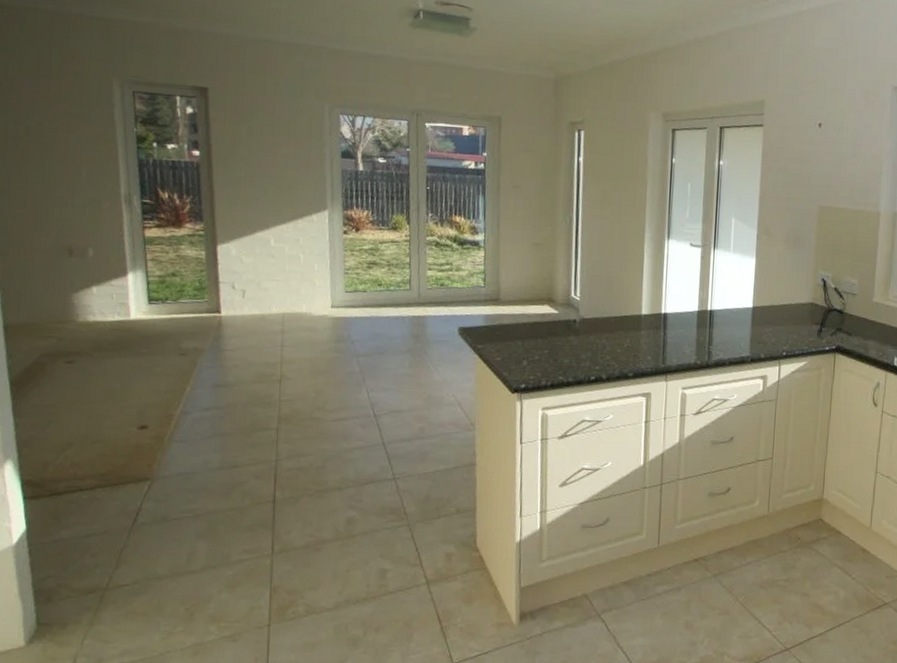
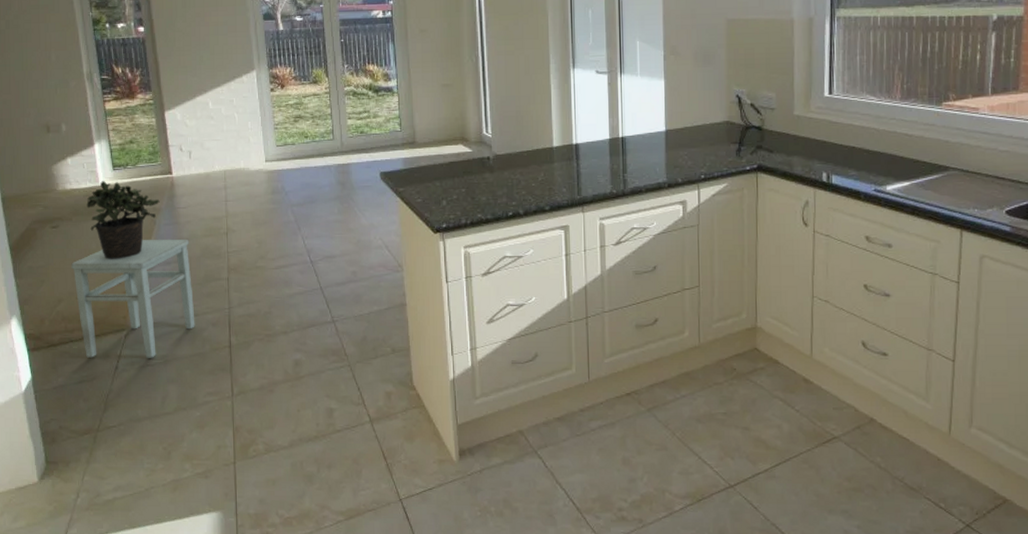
stool: none [87,381,235,511] -> present [71,239,195,358]
potted plant: none [112,315,203,402] -> present [86,181,160,259]

